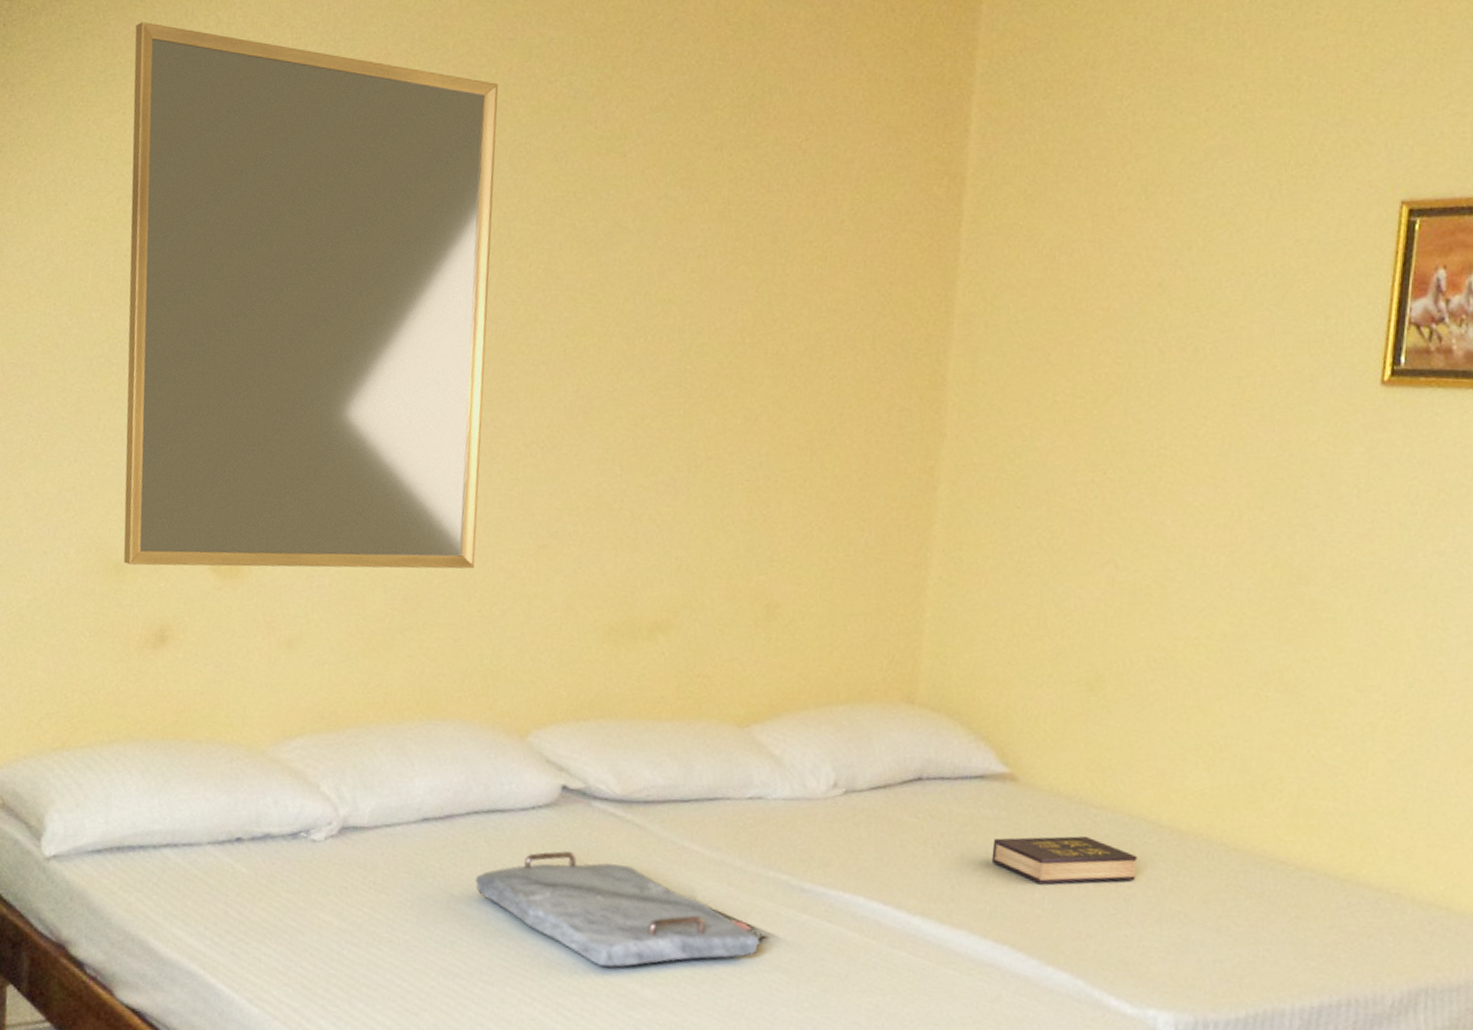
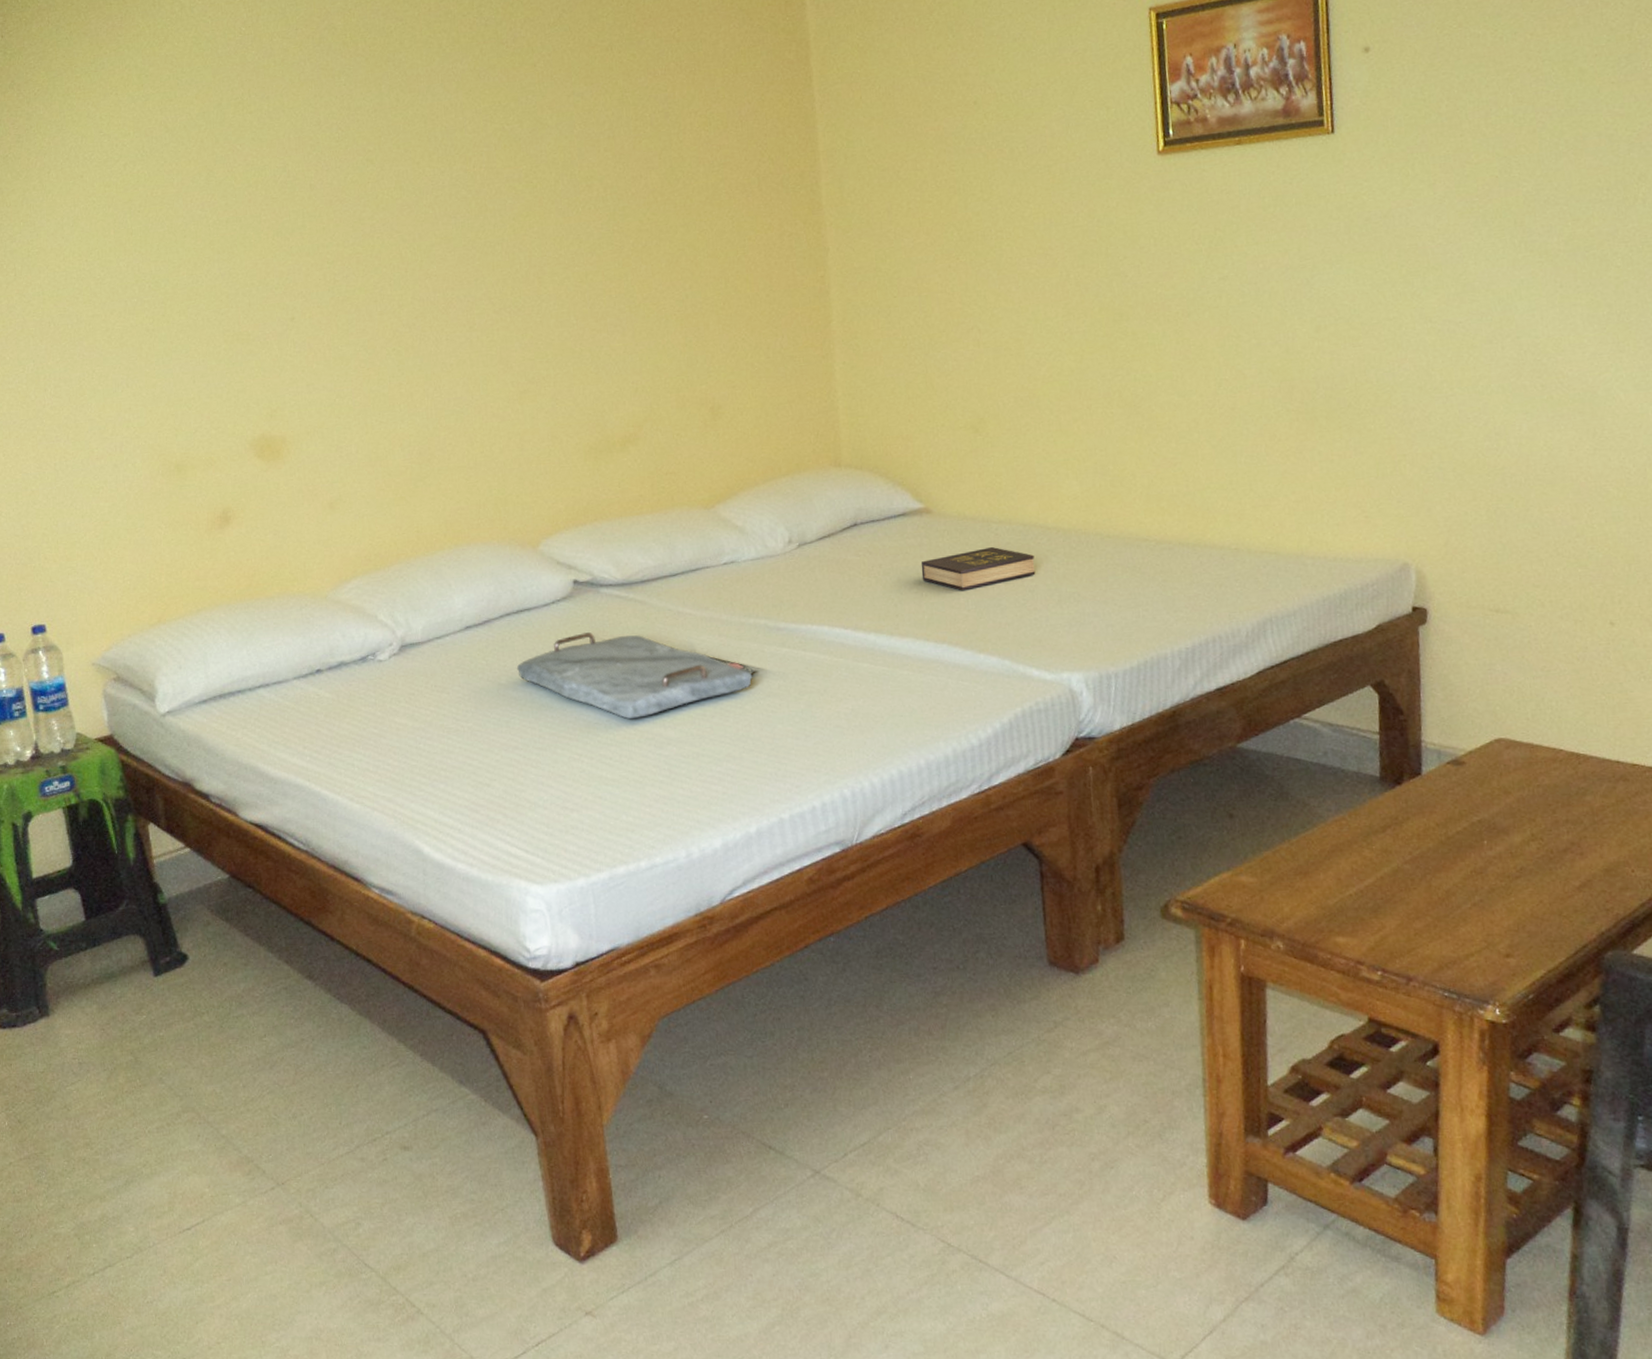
home mirror: present [123,22,499,569] -> none [114,16,472,464]

